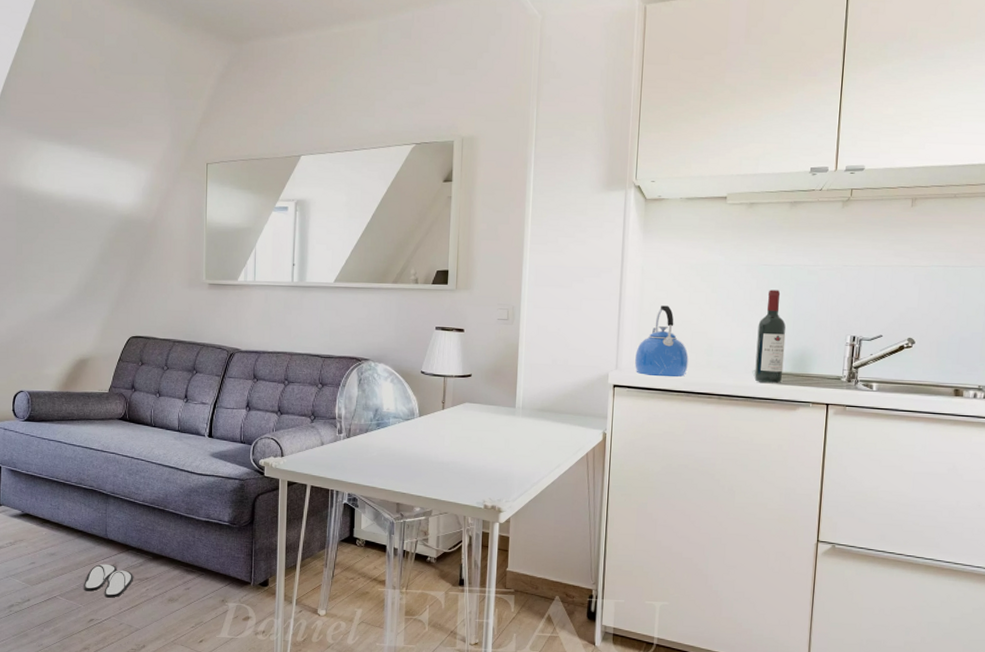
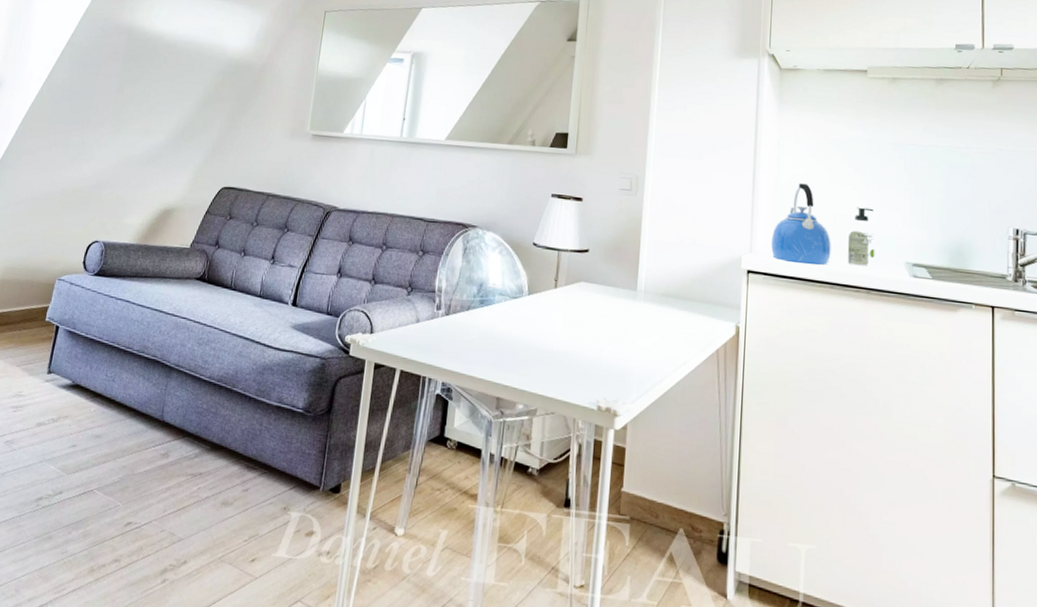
slippers: present [83,564,133,598] -> none [125,452,186,496]
soap dispenser: none [702,324,727,376] -> present [847,207,875,266]
wine bottle: present [754,290,787,383] -> none [907,172,940,279]

